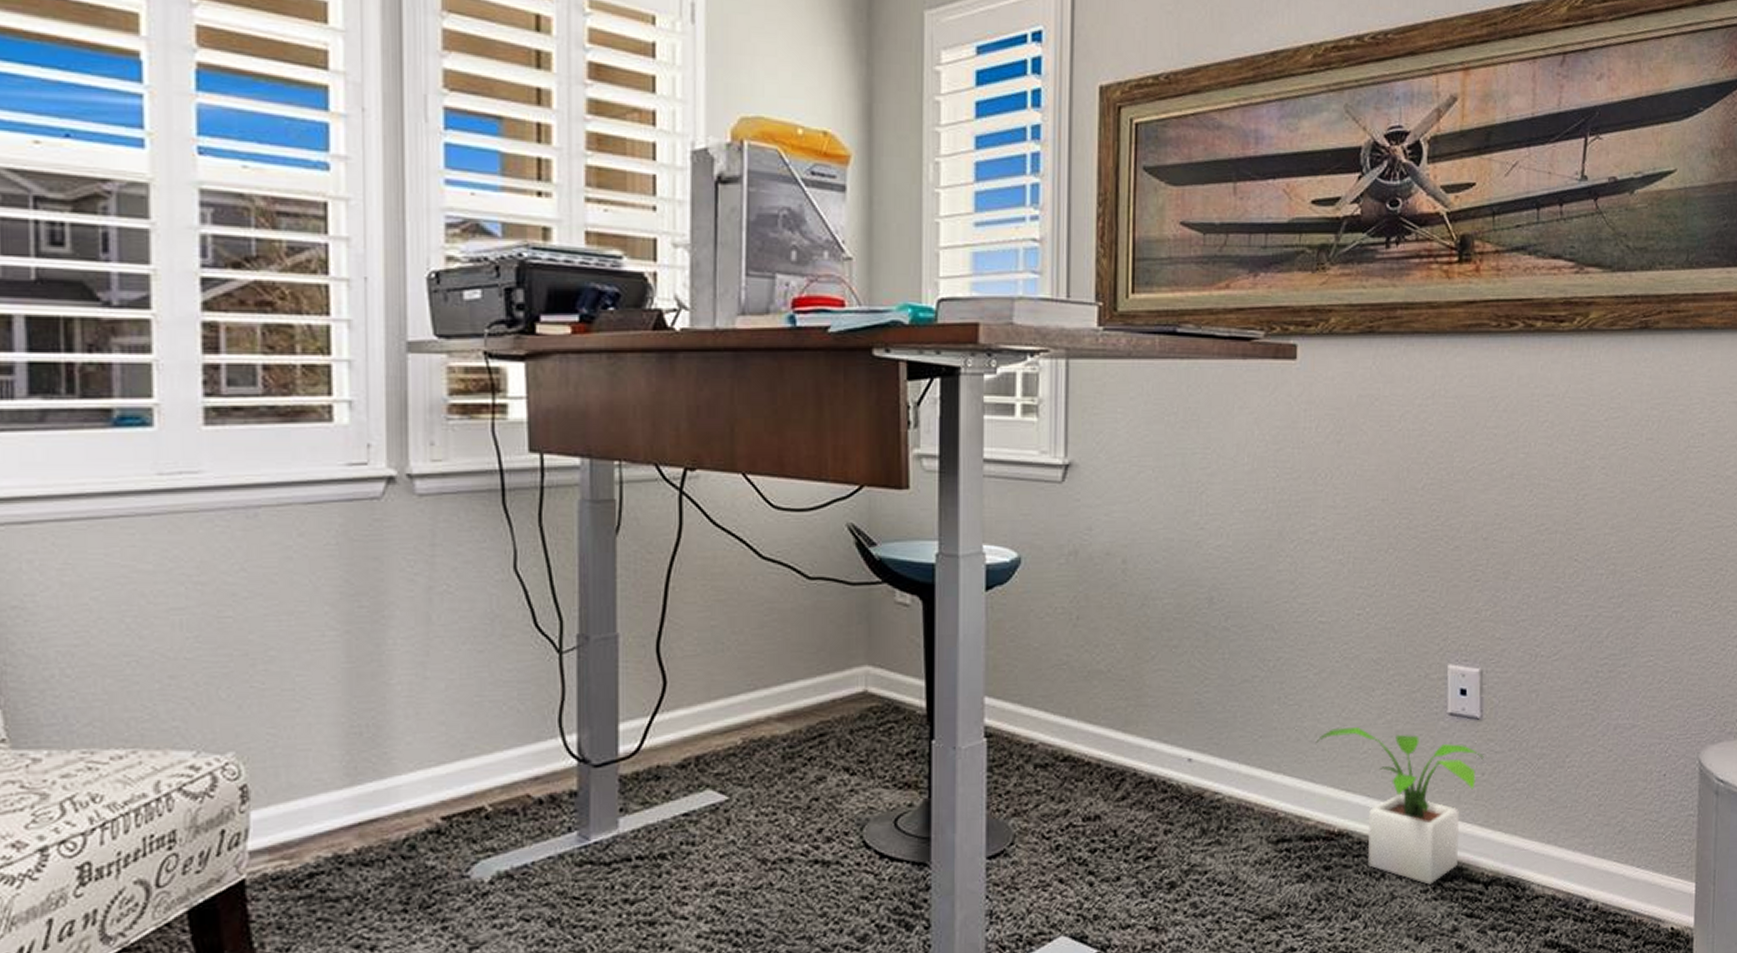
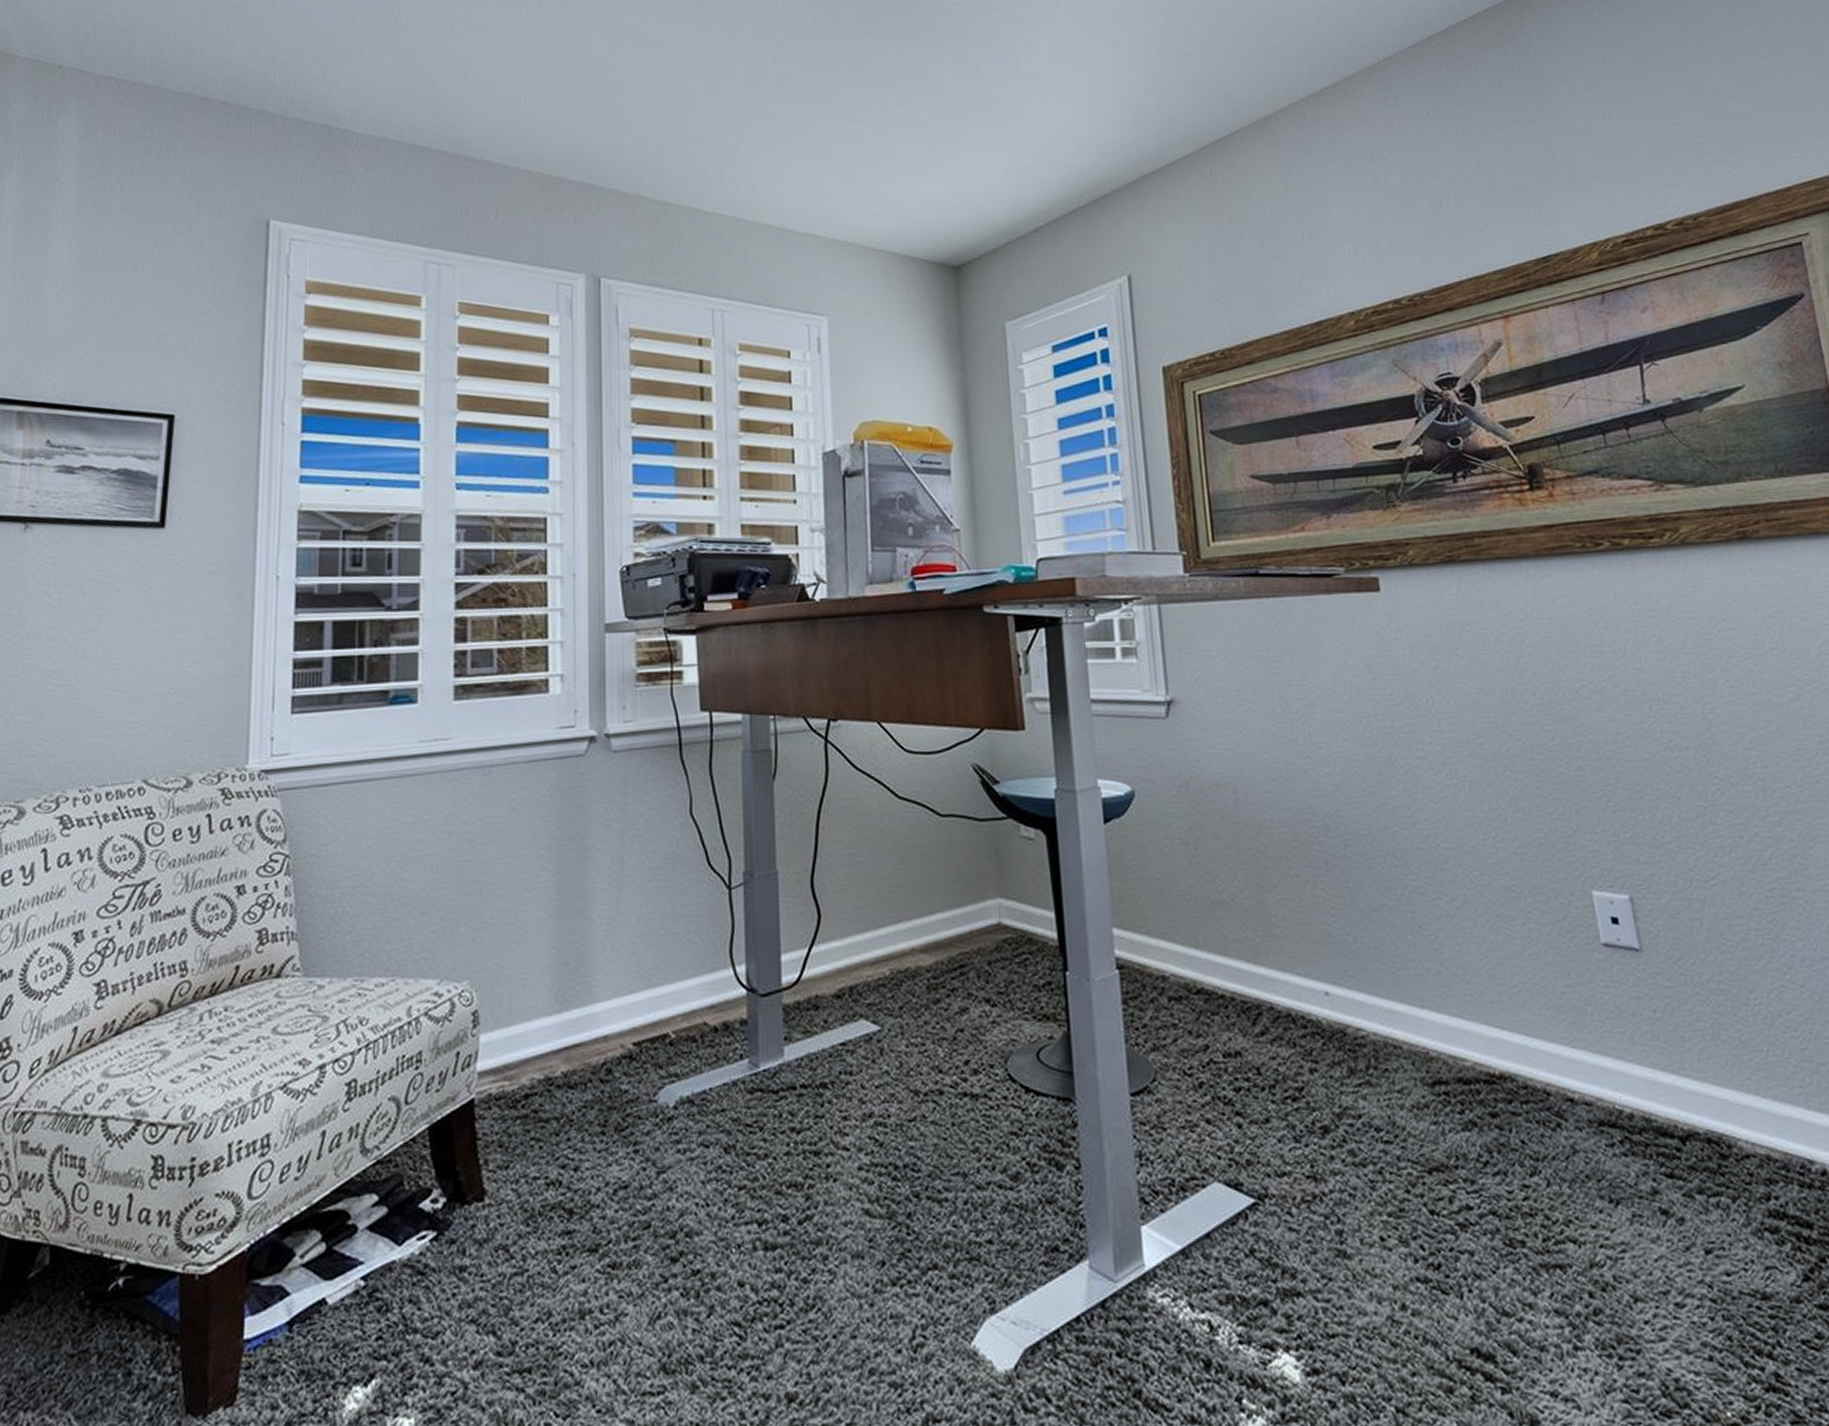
potted plant: present [1316,727,1484,885] -> none [1459,958,1653,1138]

